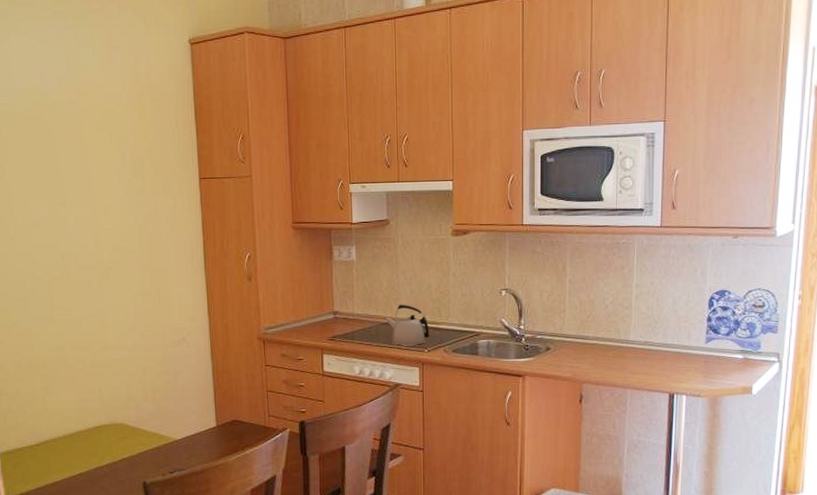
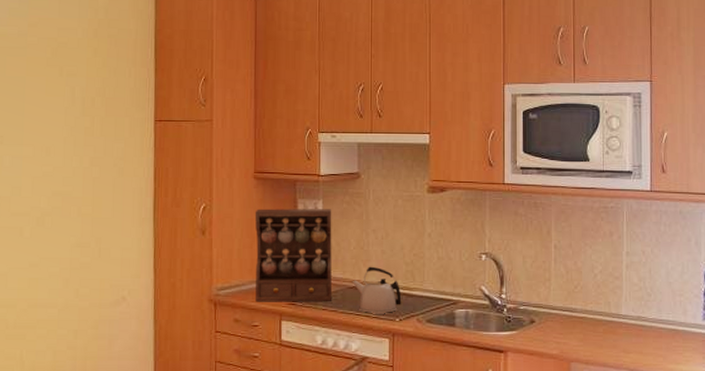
spice rack: none [295,254,367,339] -> present [254,208,332,302]

